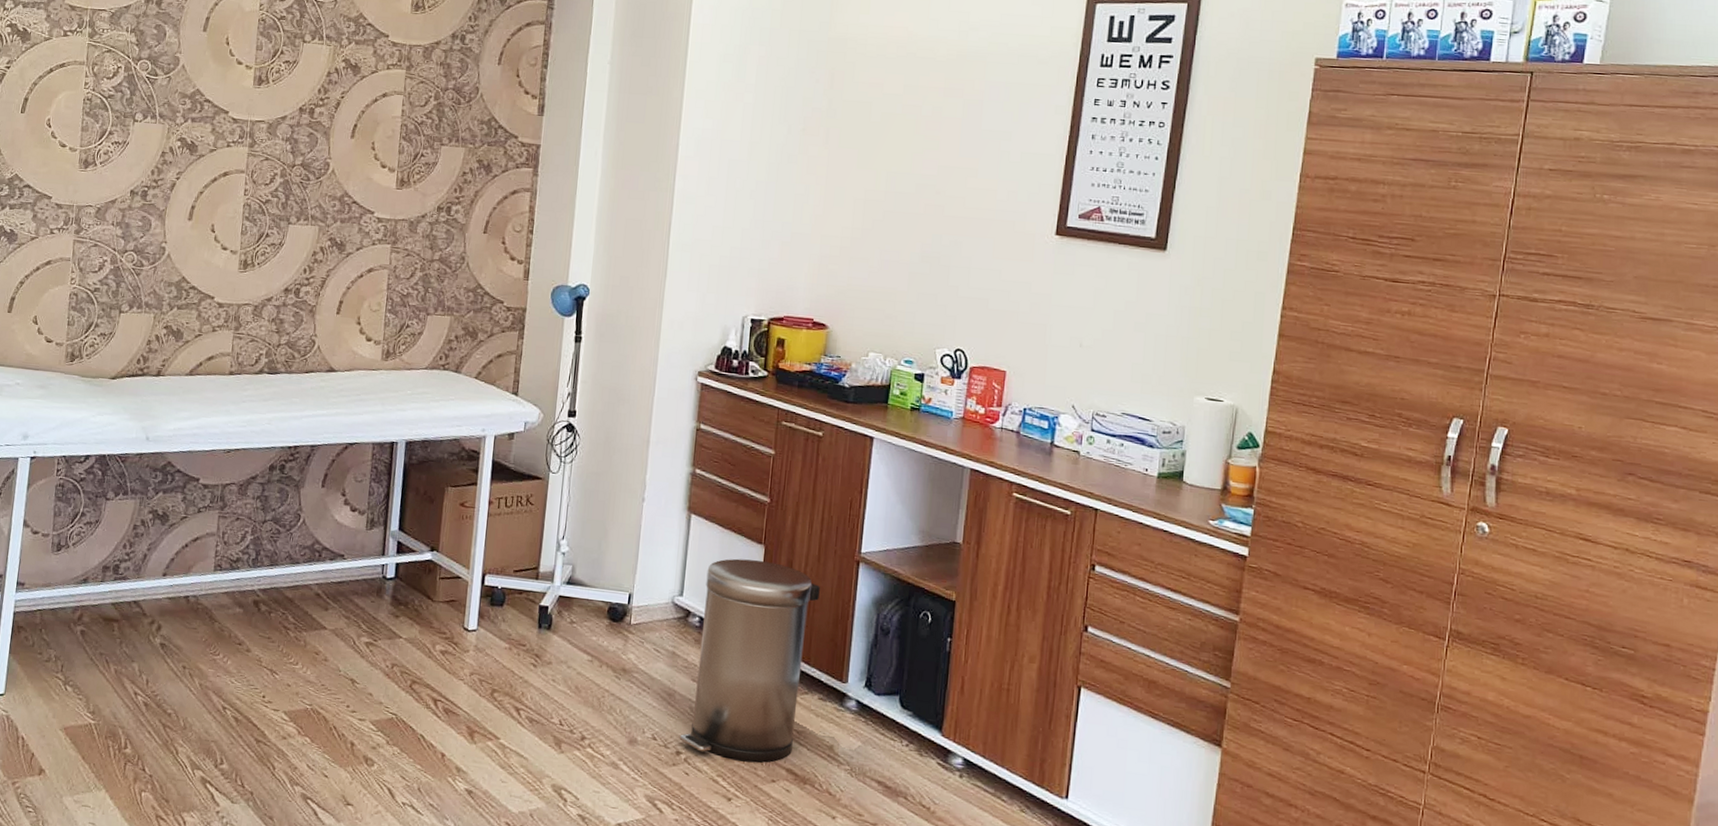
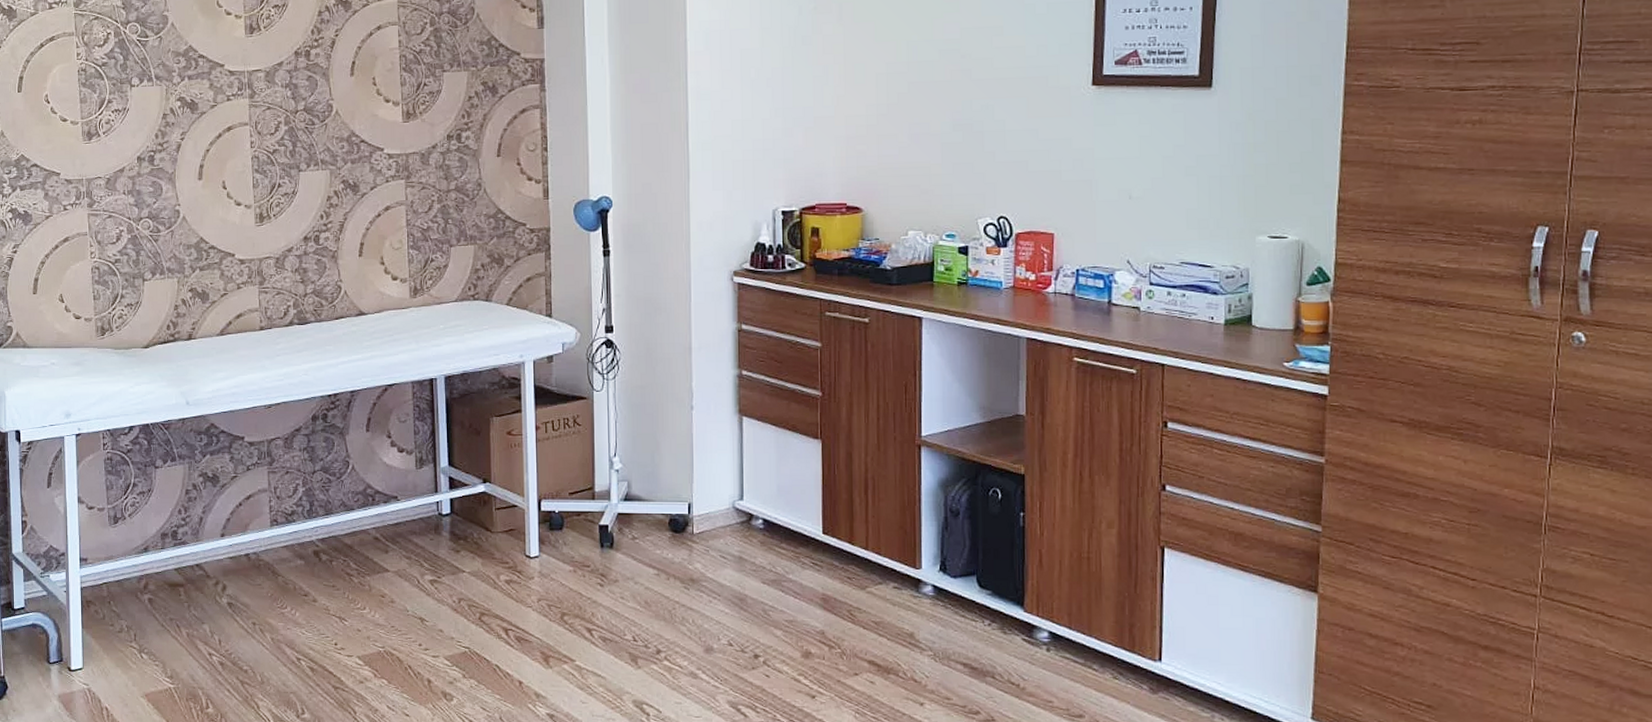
pedal bin: present [679,558,820,763] -> none [756,456,883,658]

